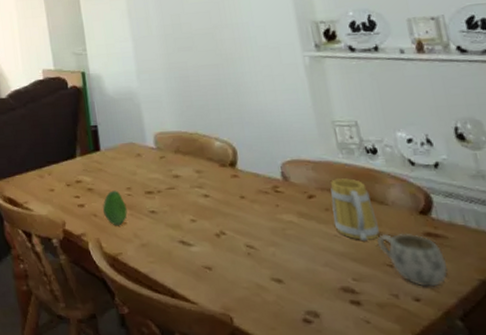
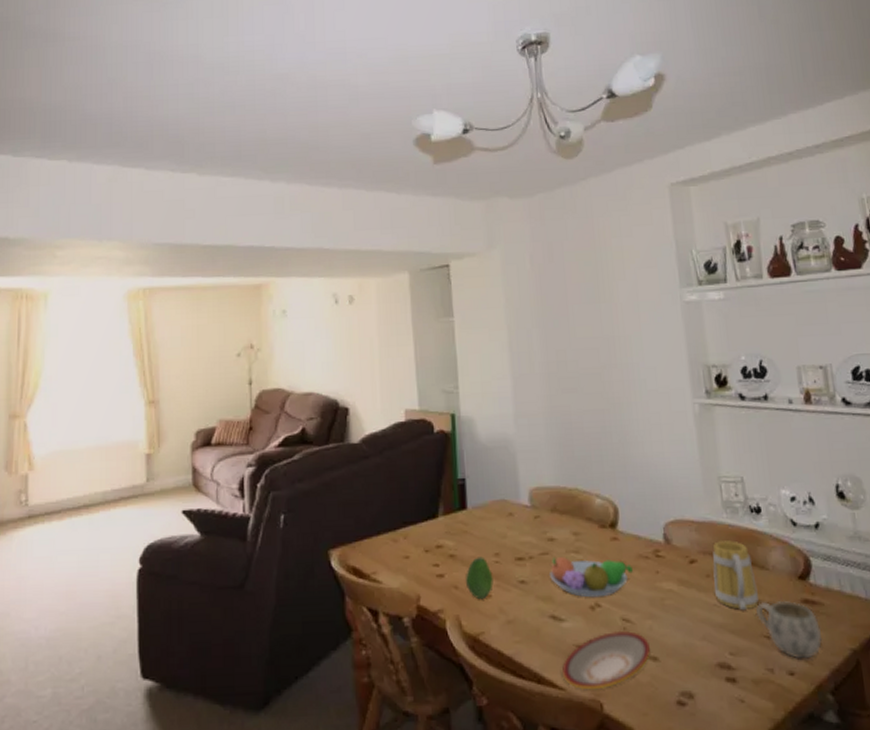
fruit bowl: none [177,191,254,227] -> present [550,557,633,598]
plate: none [193,255,275,305] -> present [562,630,650,691]

